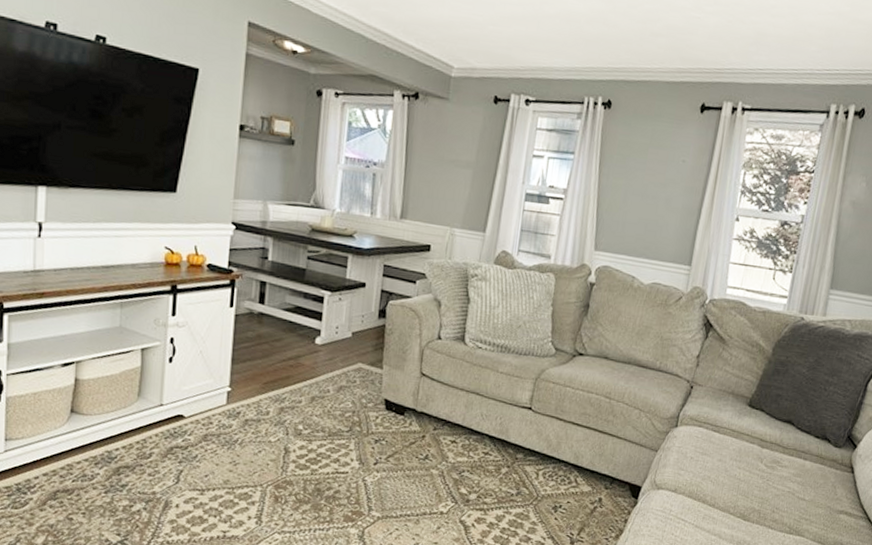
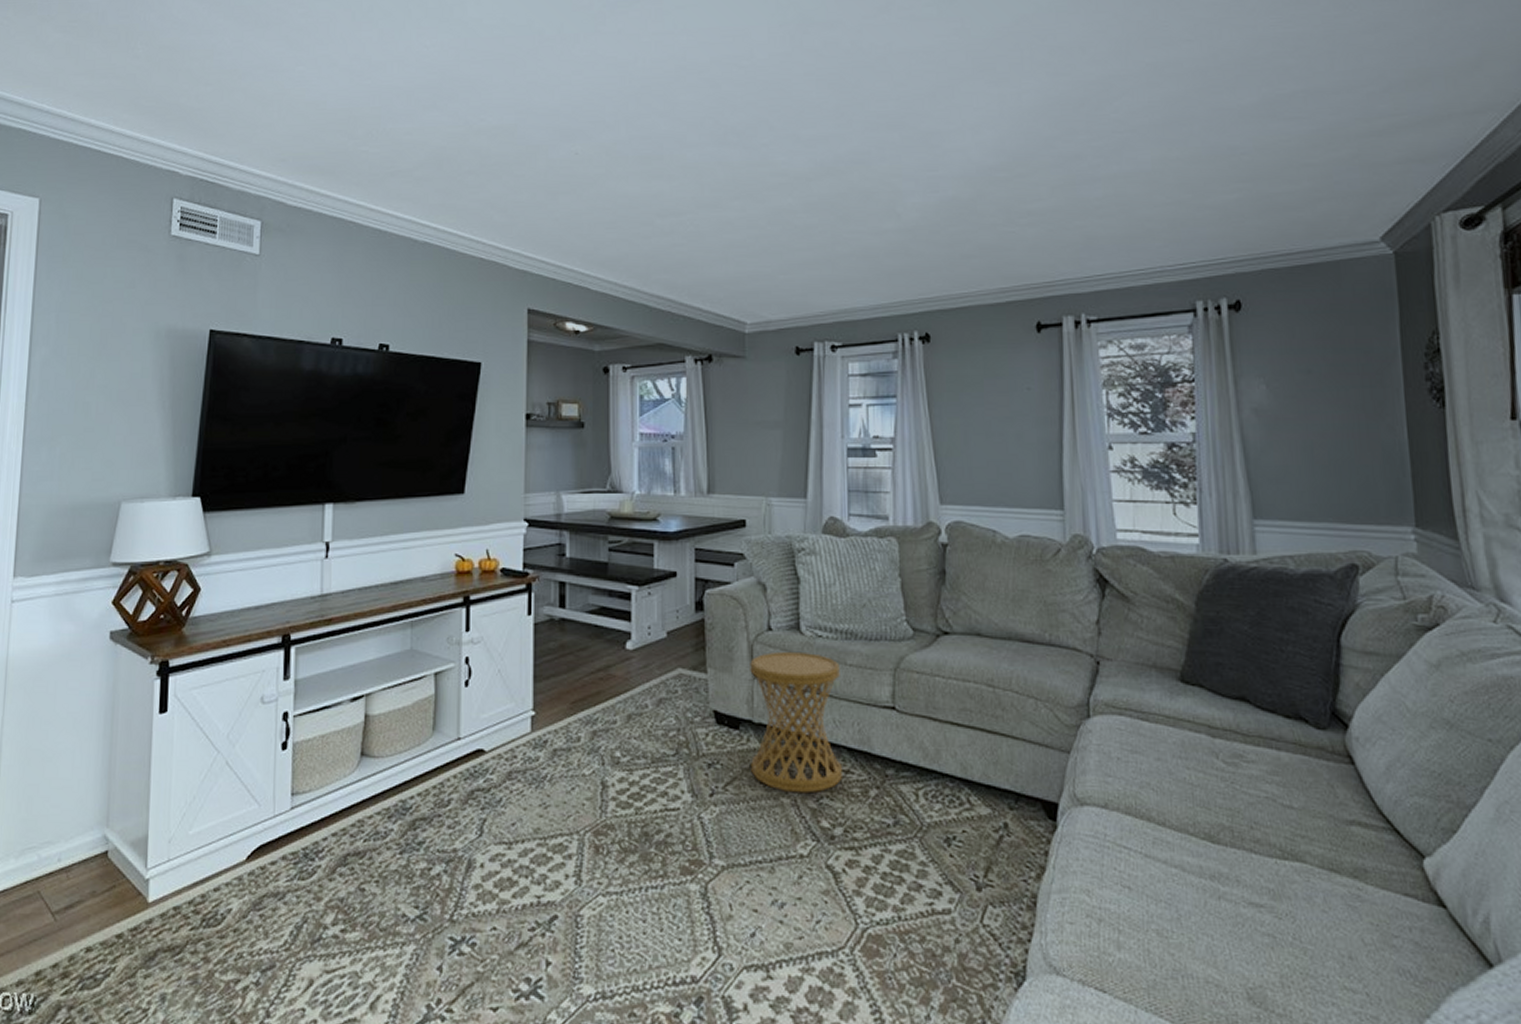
side table: none [410,357,493,468] -> present [750,651,842,794]

